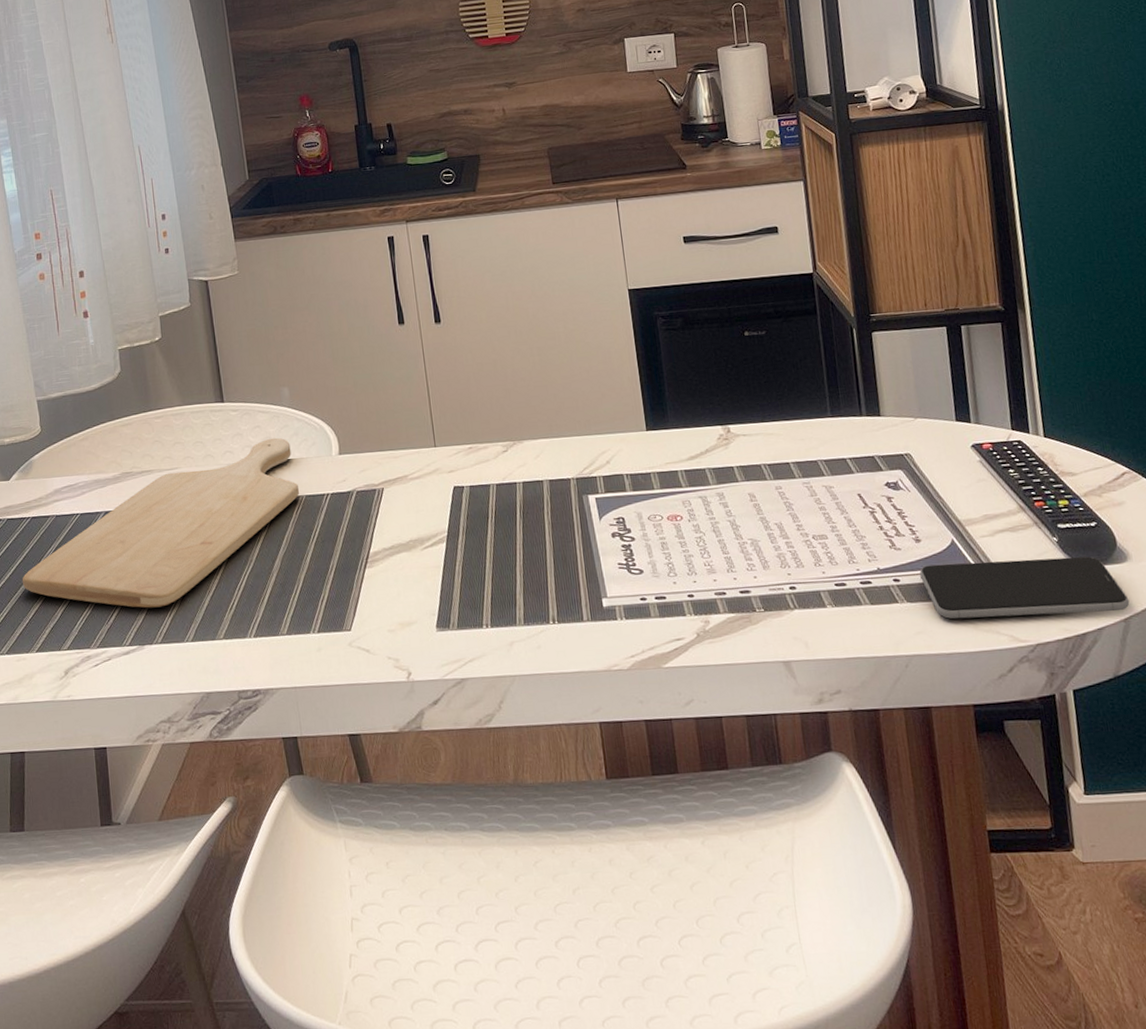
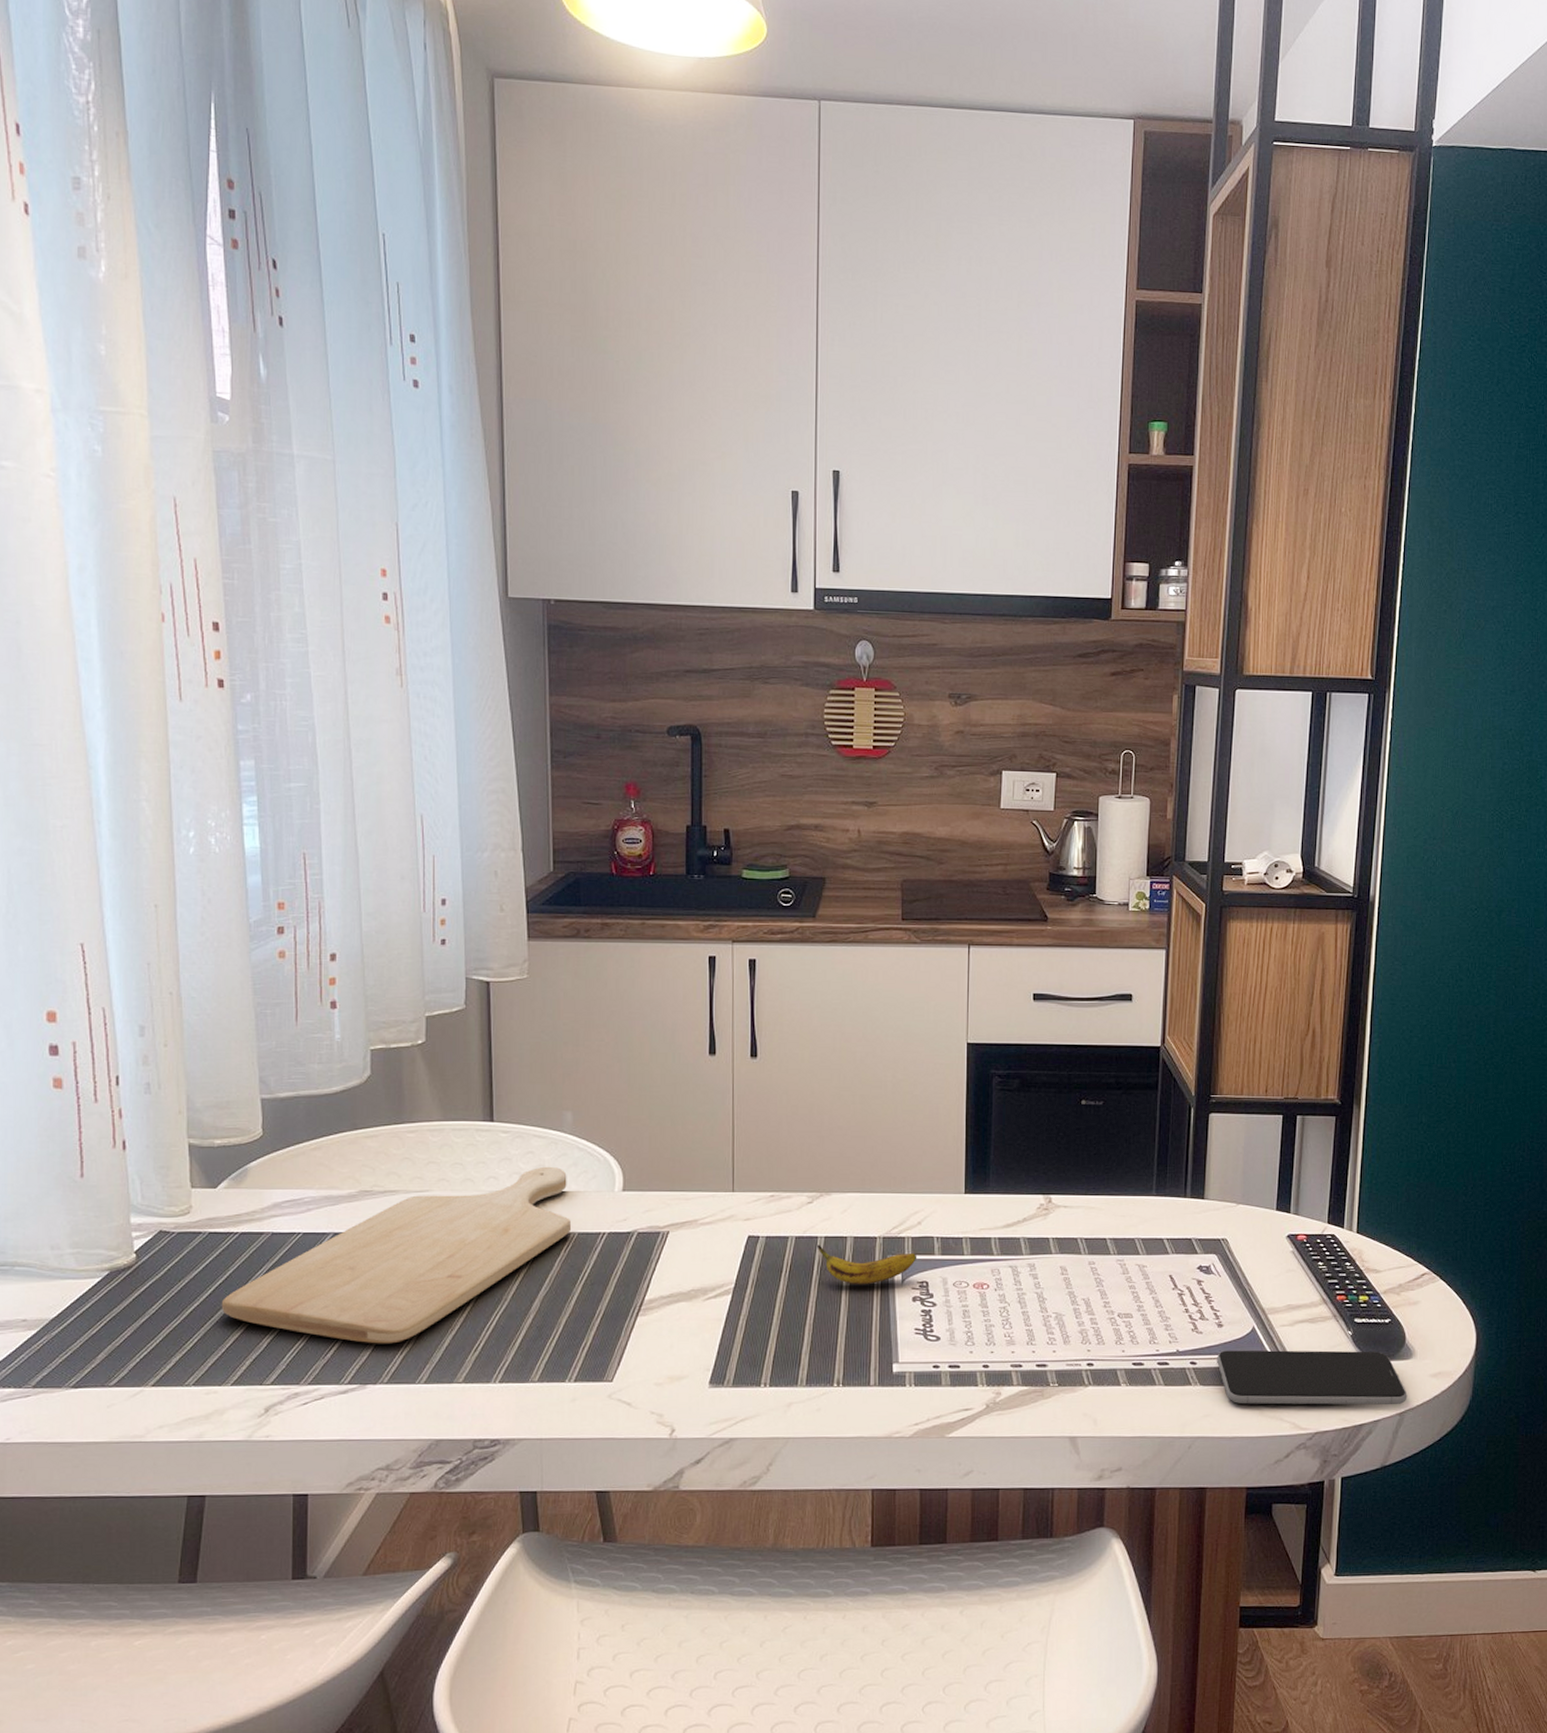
banana: none [516,490,611,526] -> present [816,1245,917,1285]

